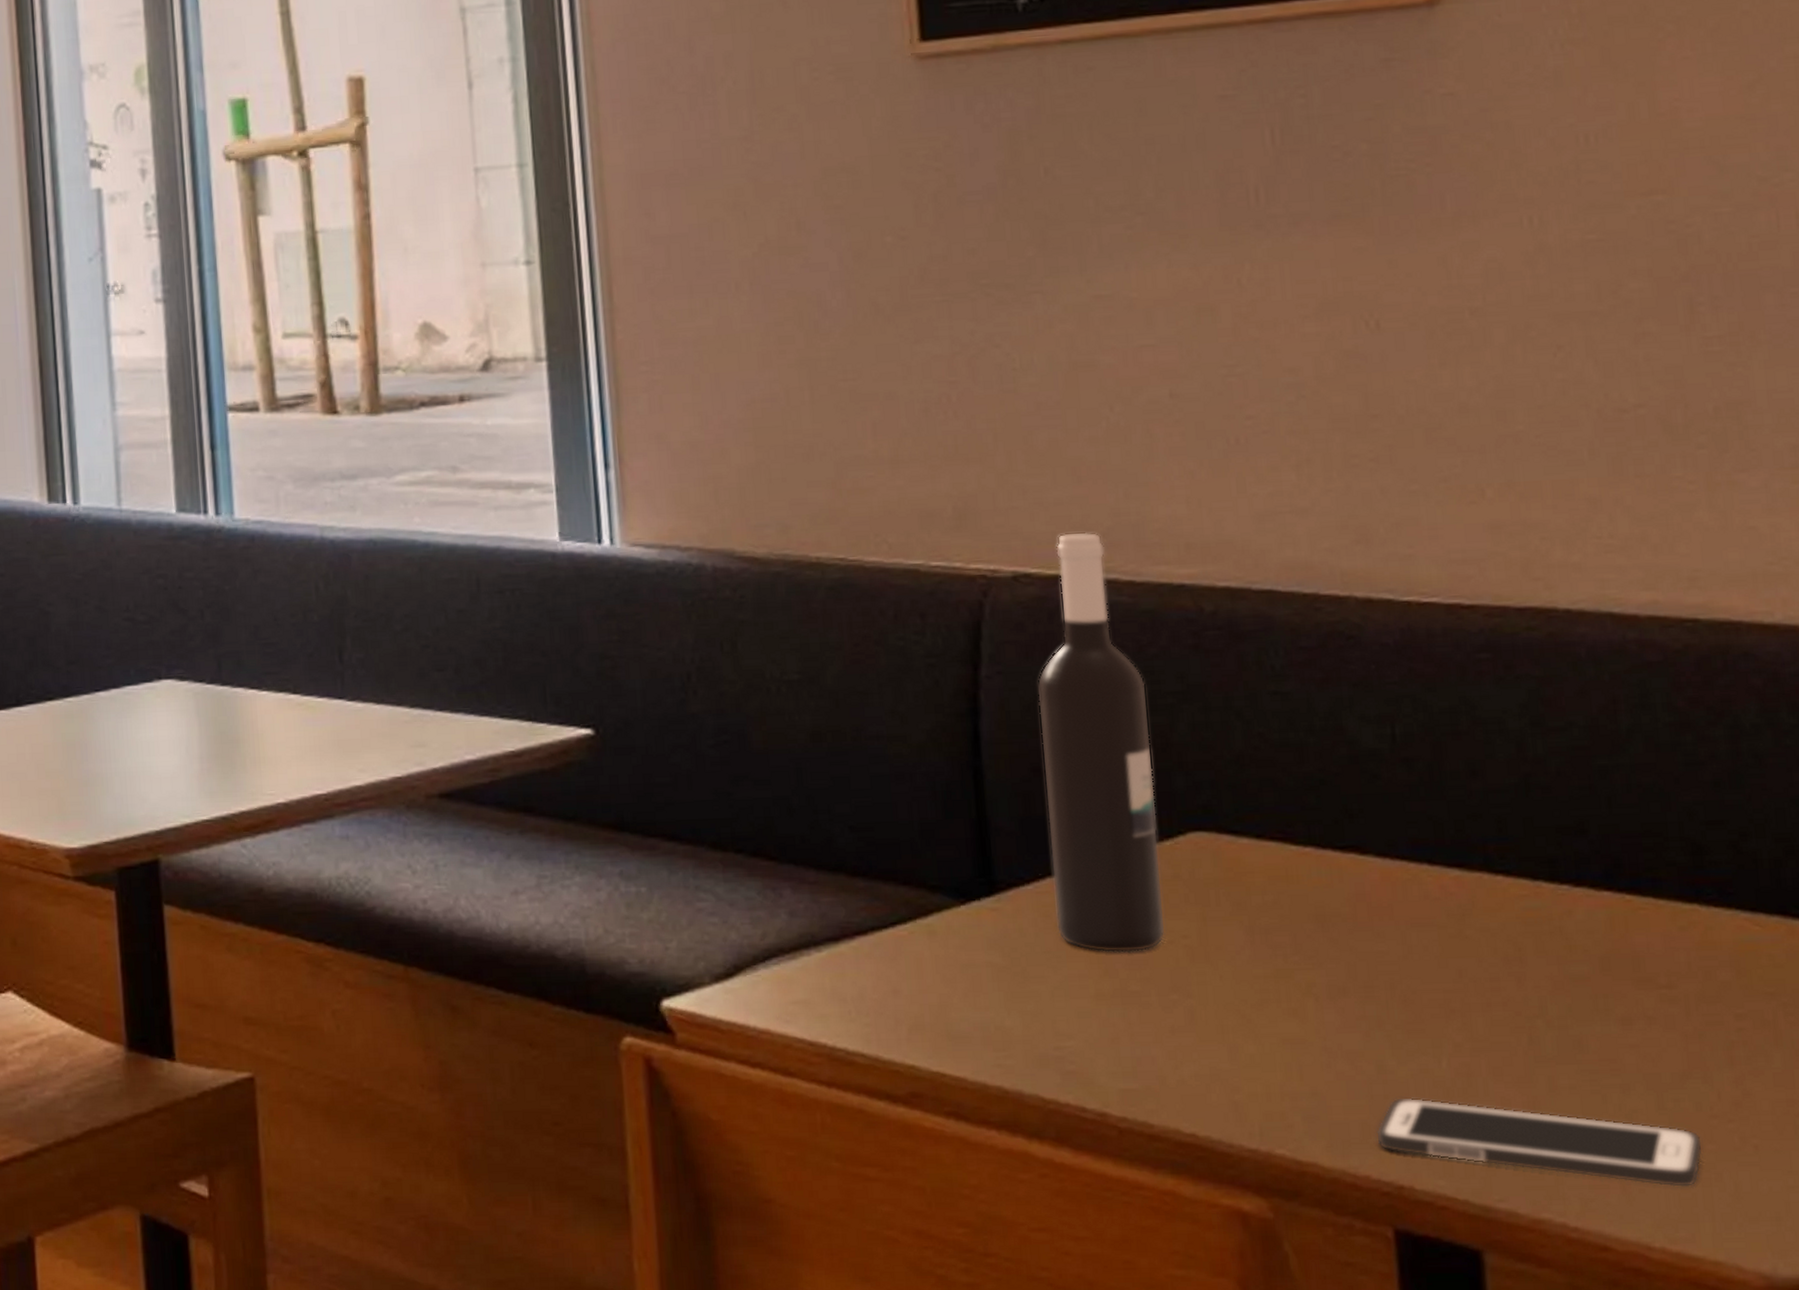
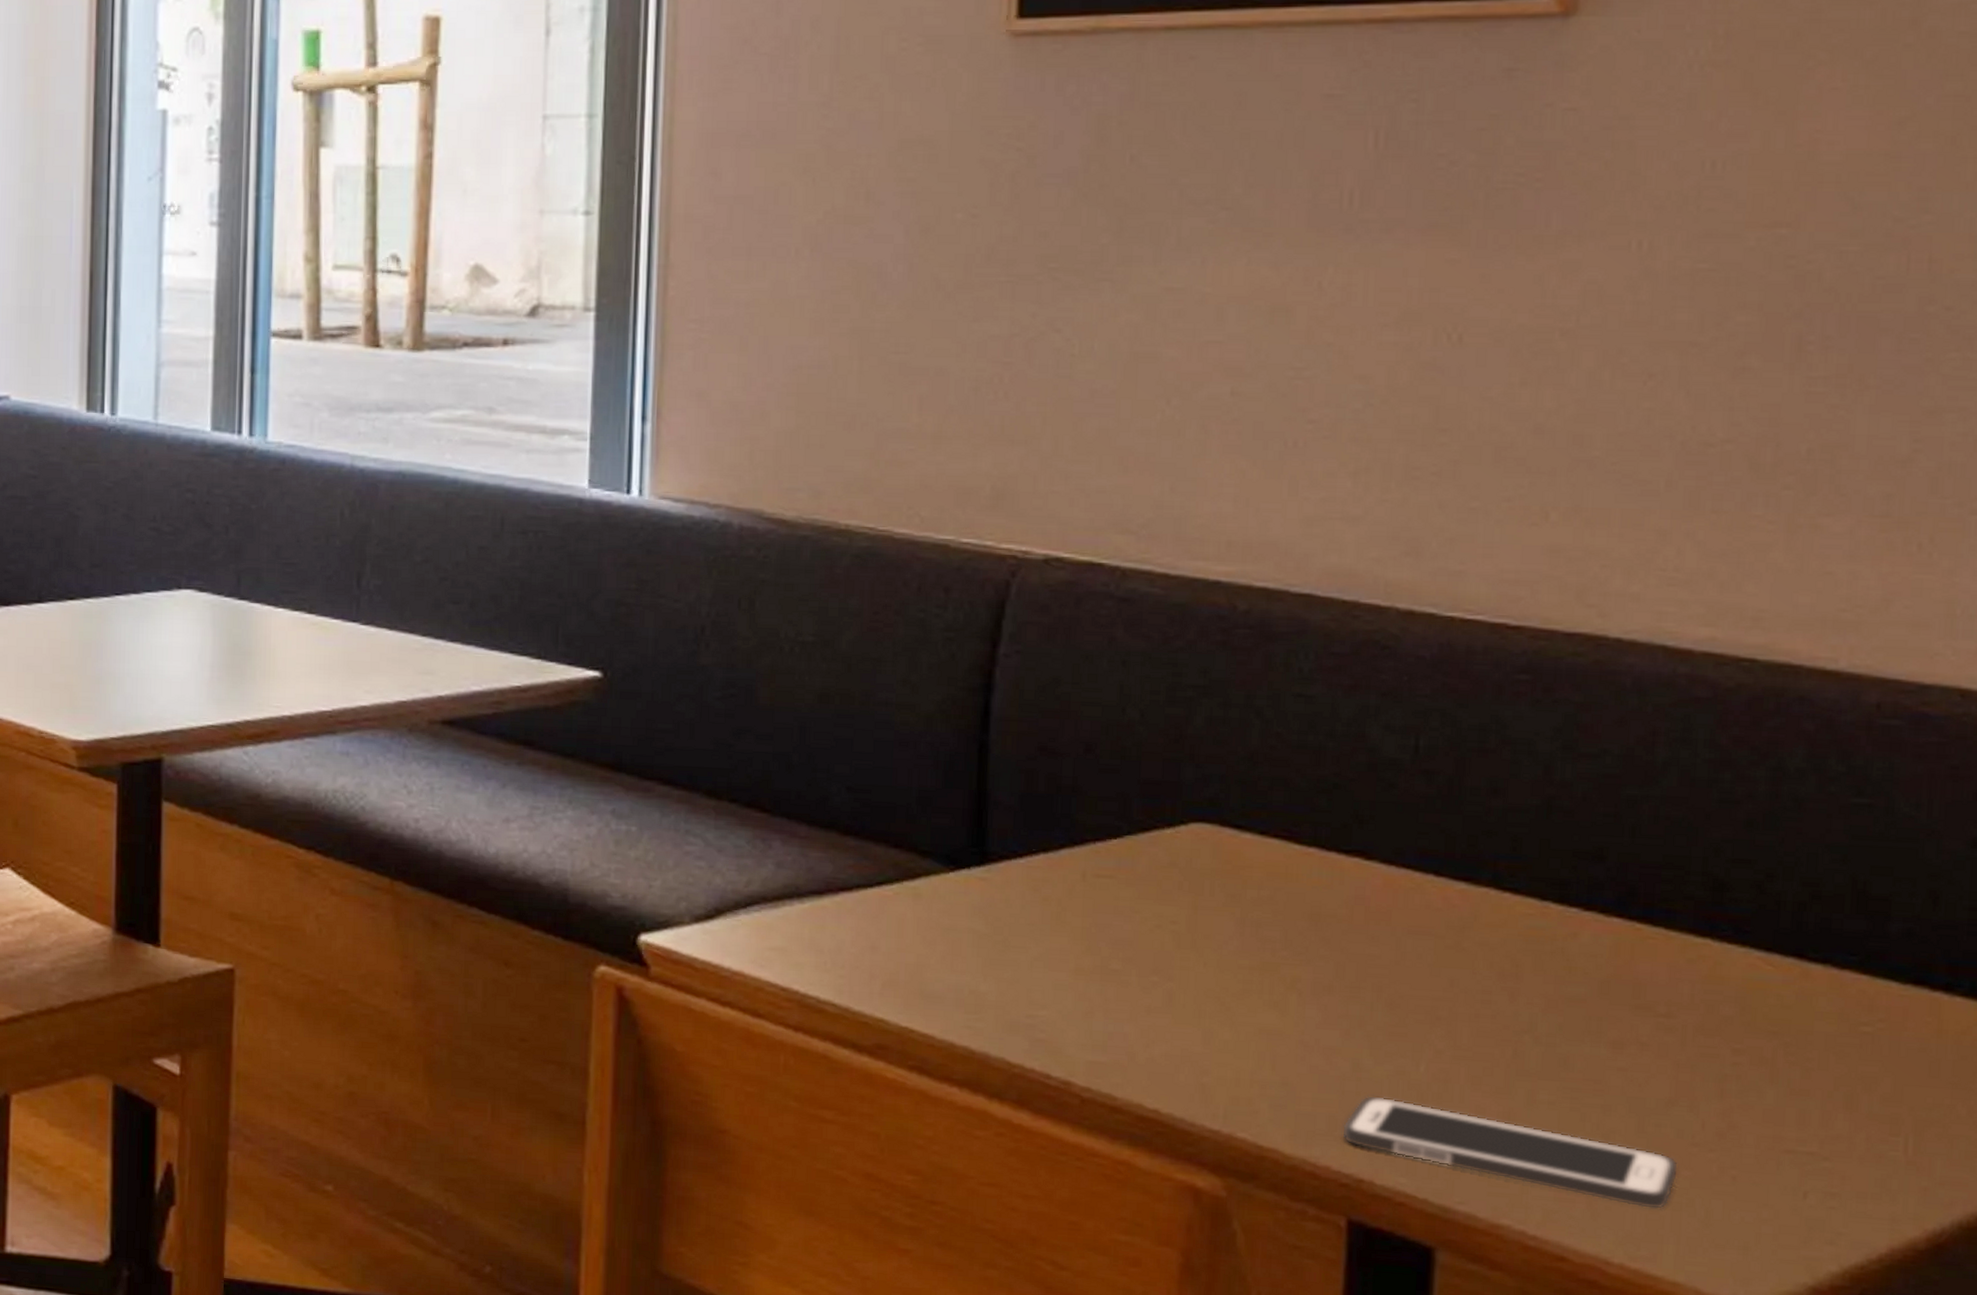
wine bottle: present [1037,532,1166,953] -> none [1043,521,1167,933]

